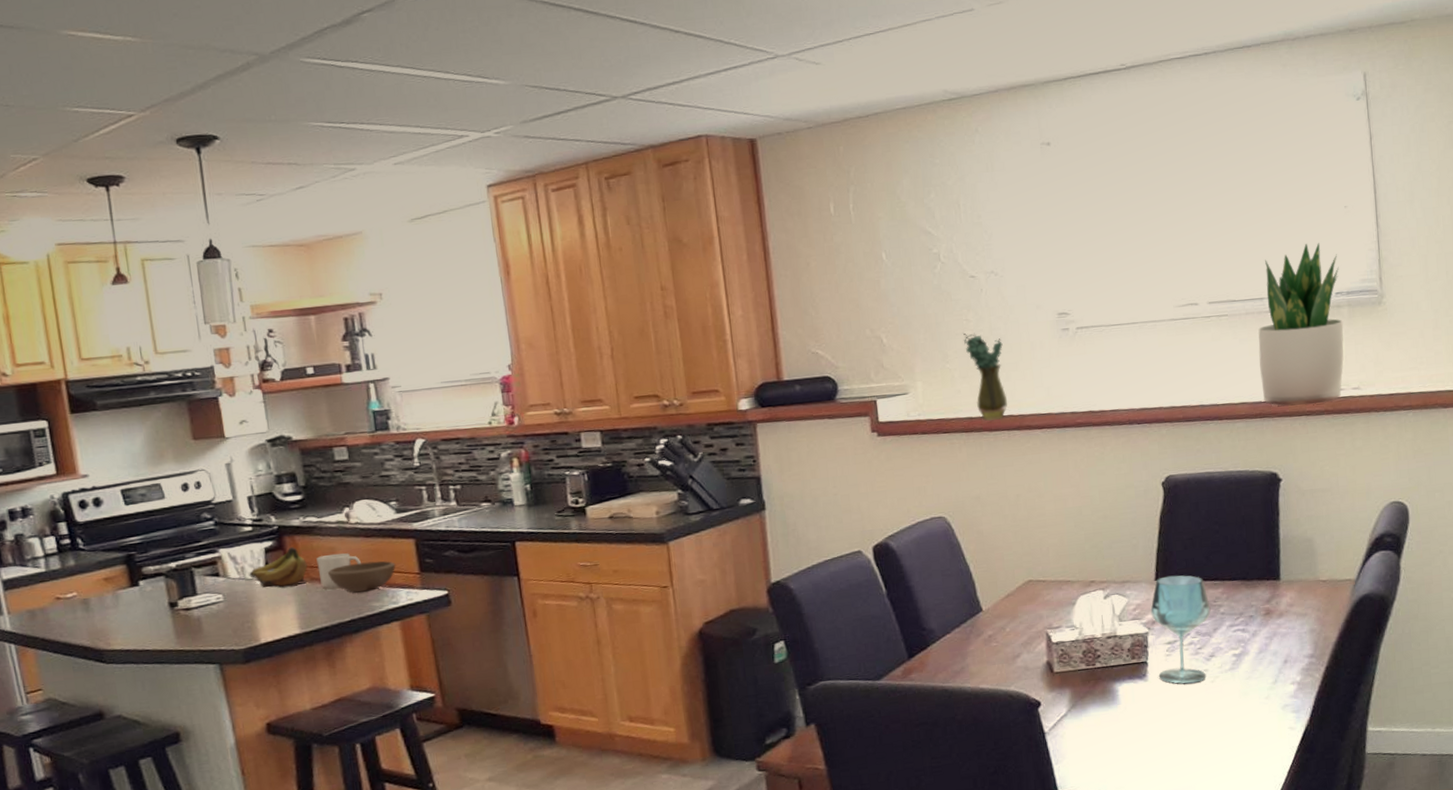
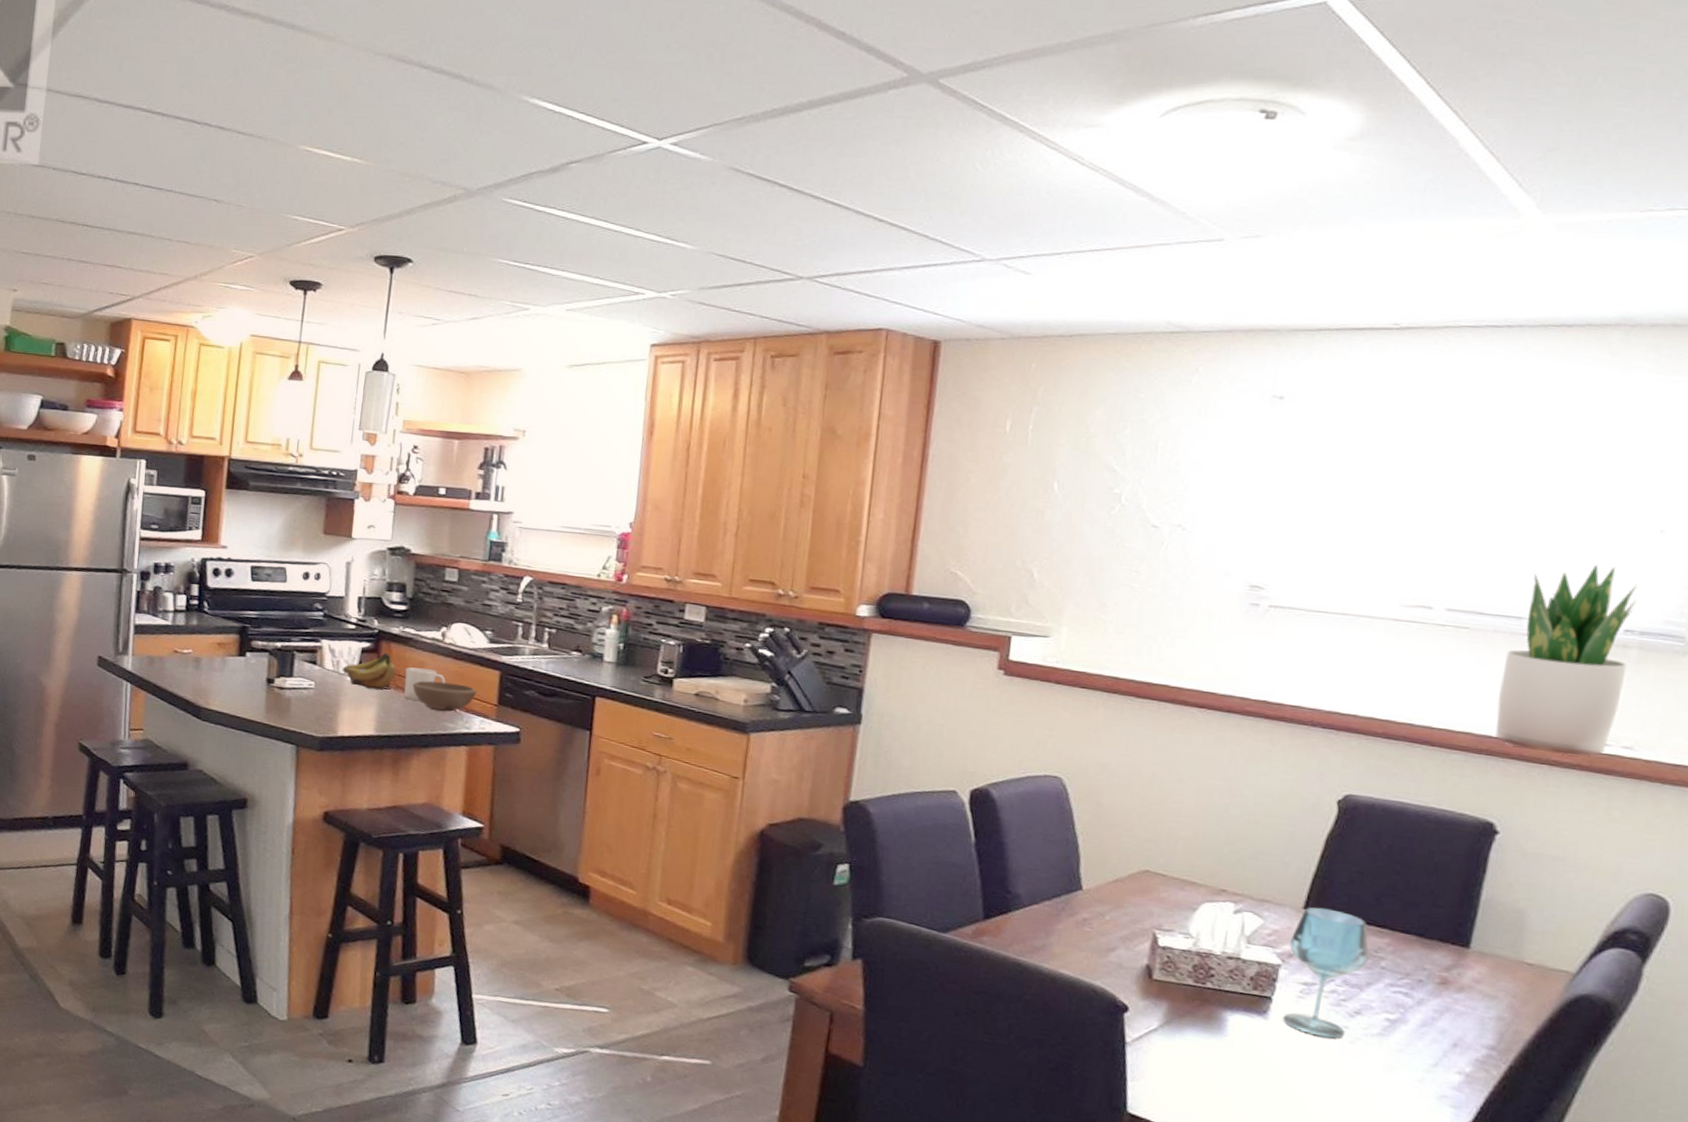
vase: present [963,333,1008,421] -> none [1127,586,1174,688]

